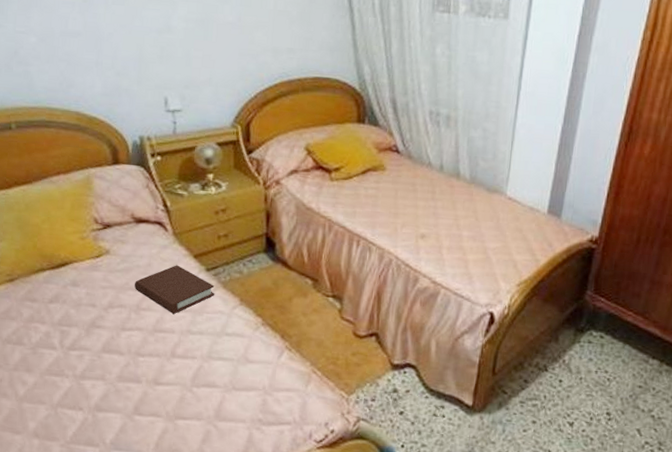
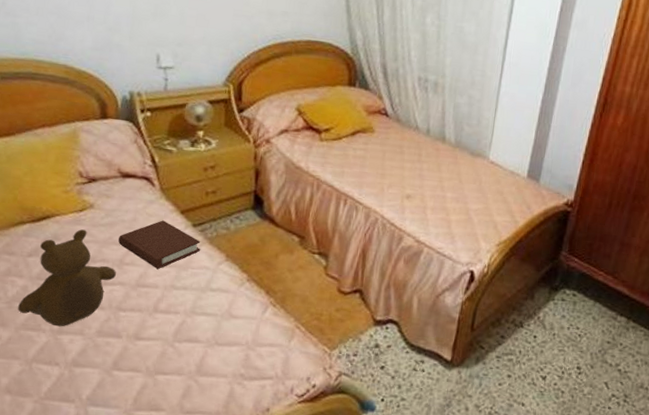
teddy bear: none [42,275,134,372] -> present [18,229,116,327]

